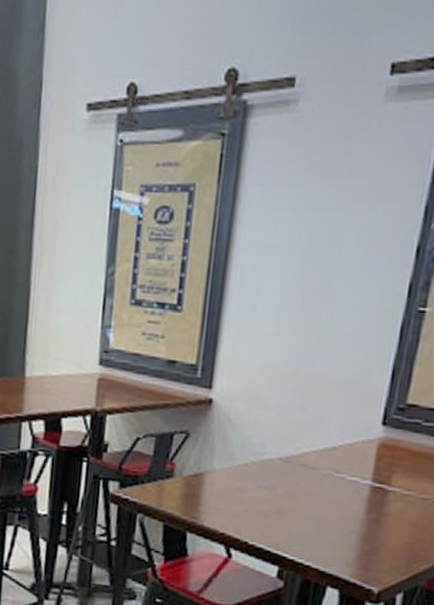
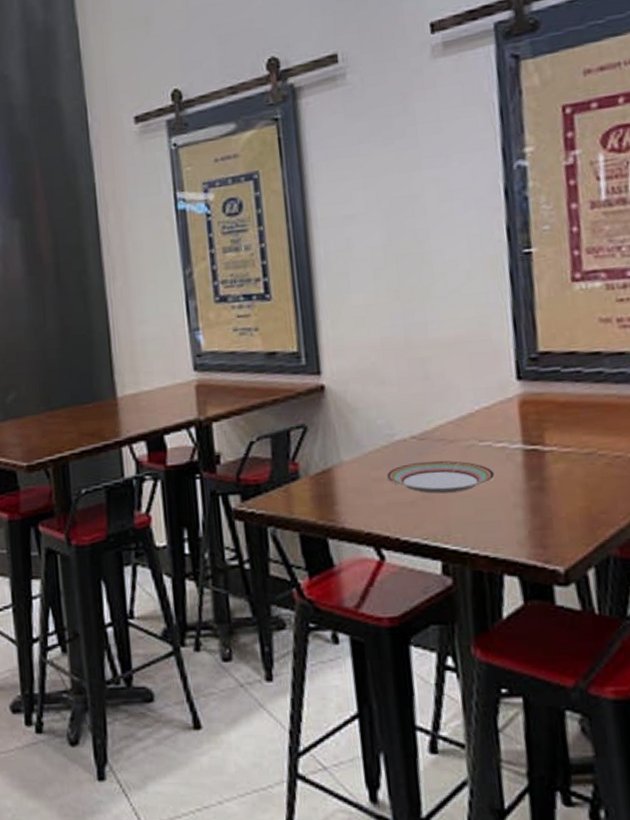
plate: none [248,481,342,513] -> present [386,460,496,494]

